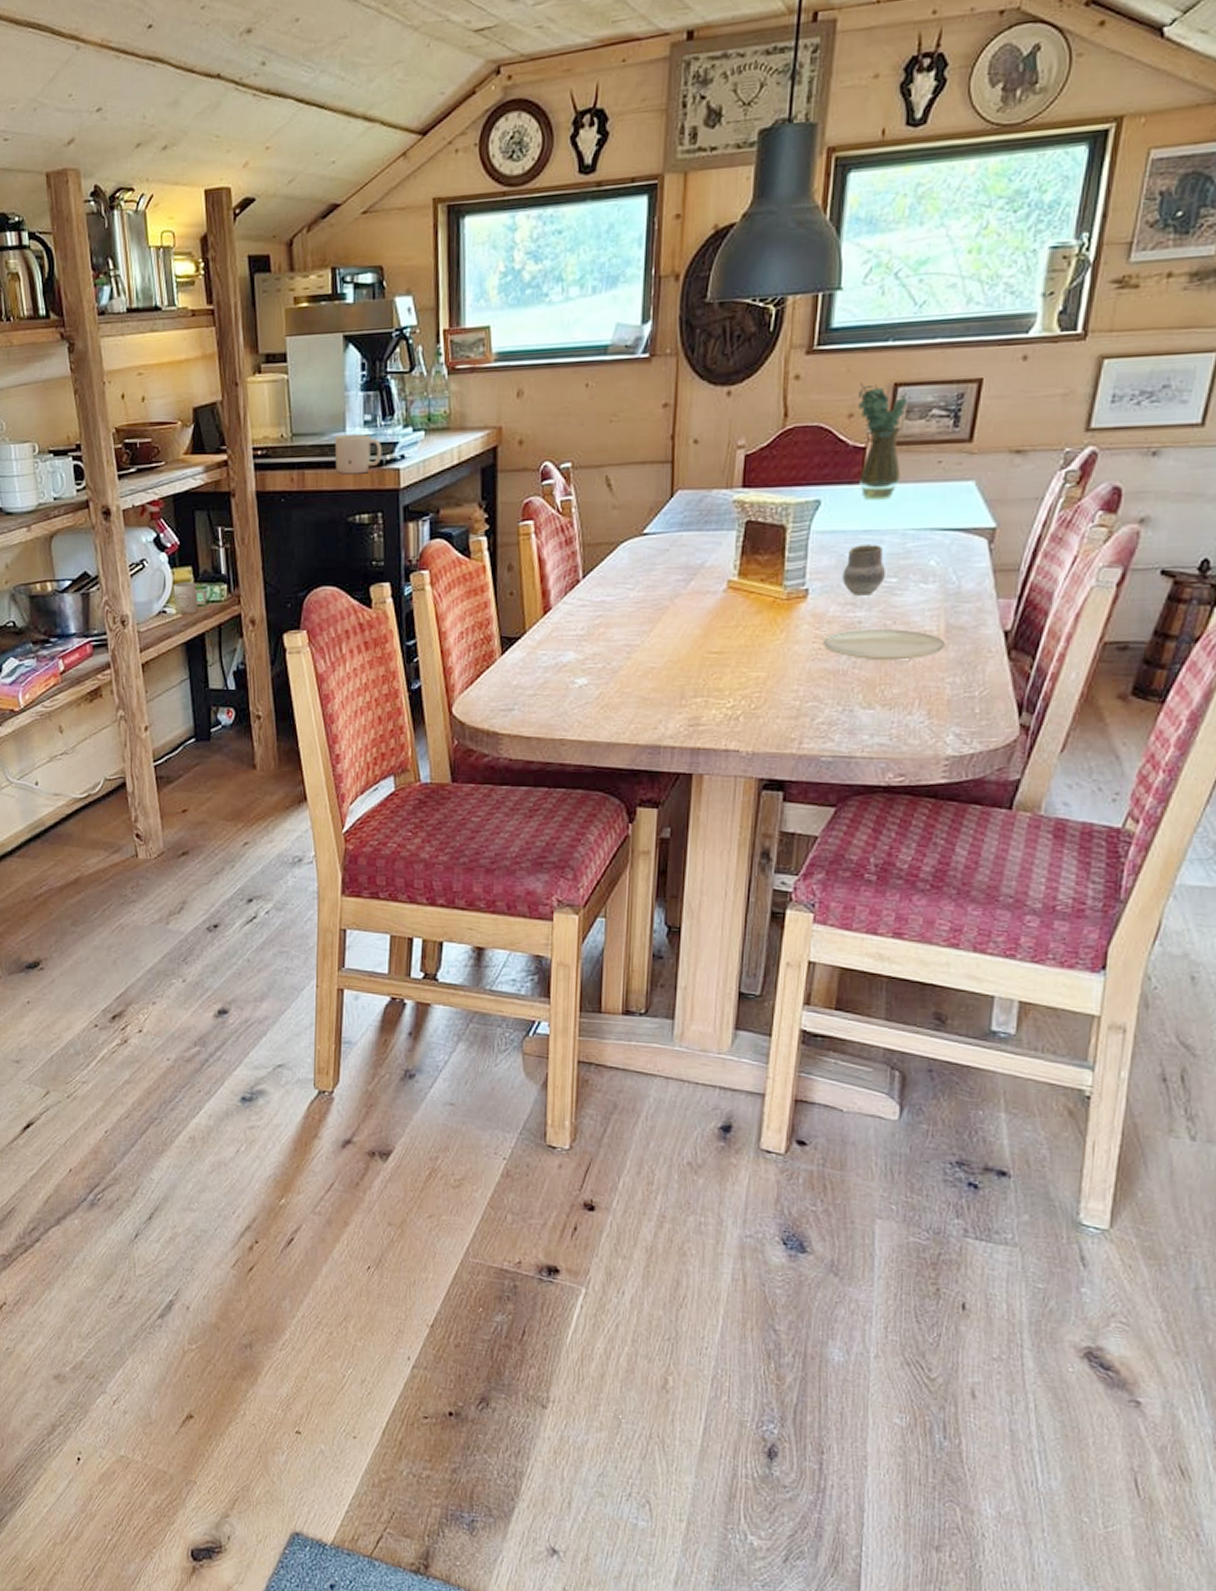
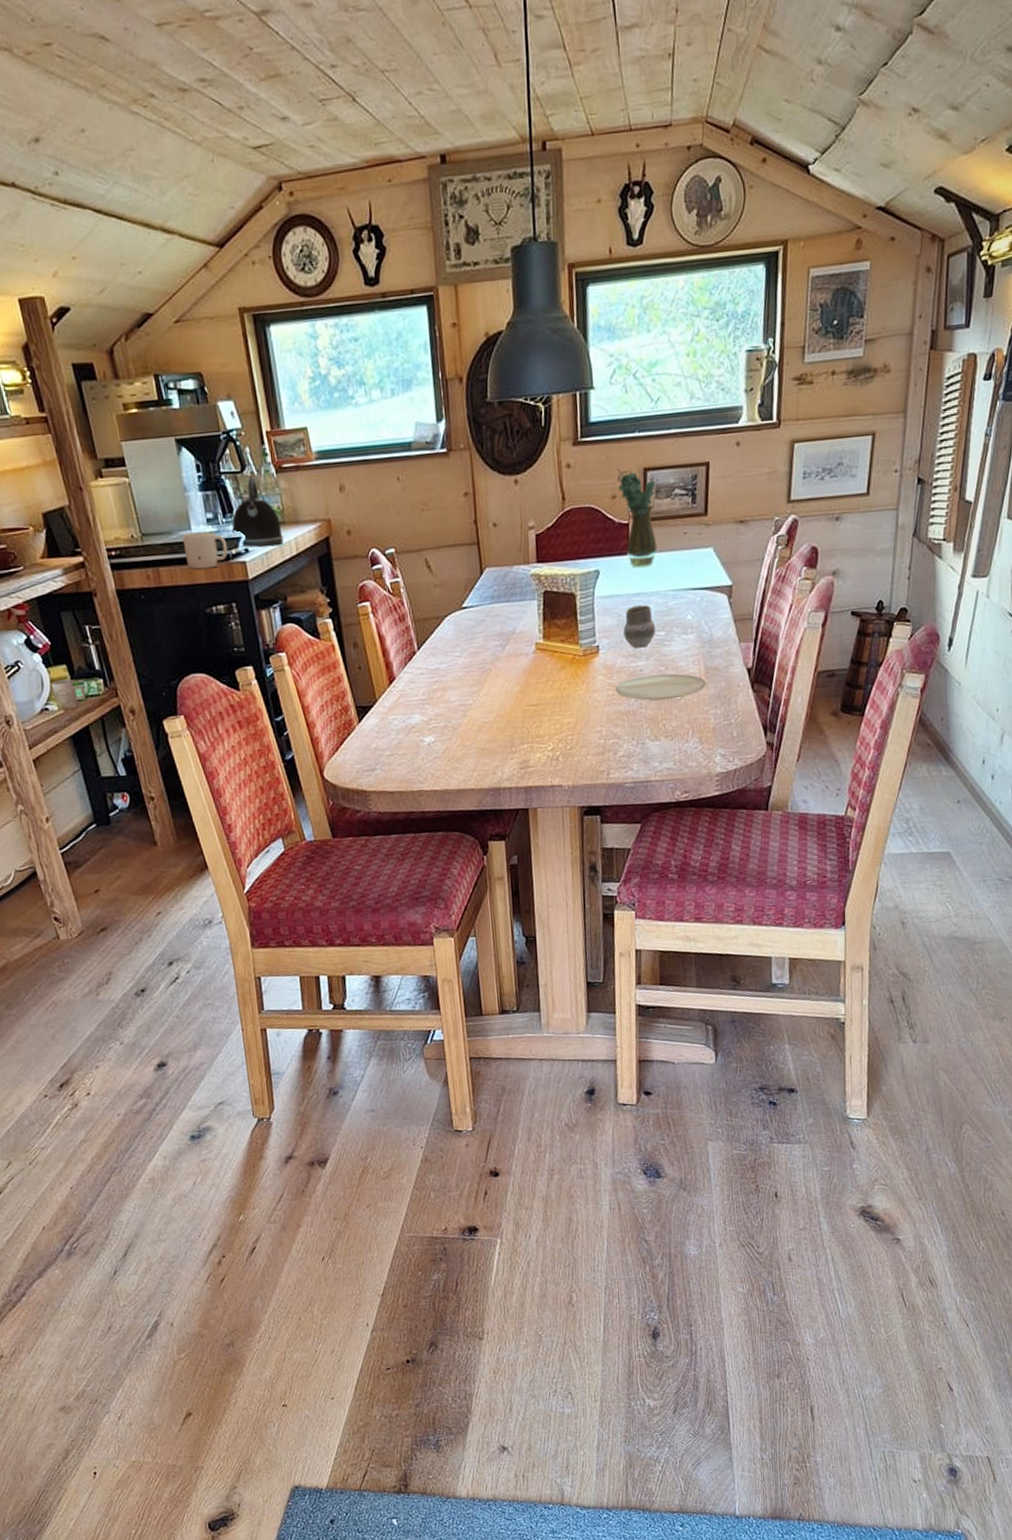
kettle: none [390,376,445,455] -> present [231,475,284,548]

